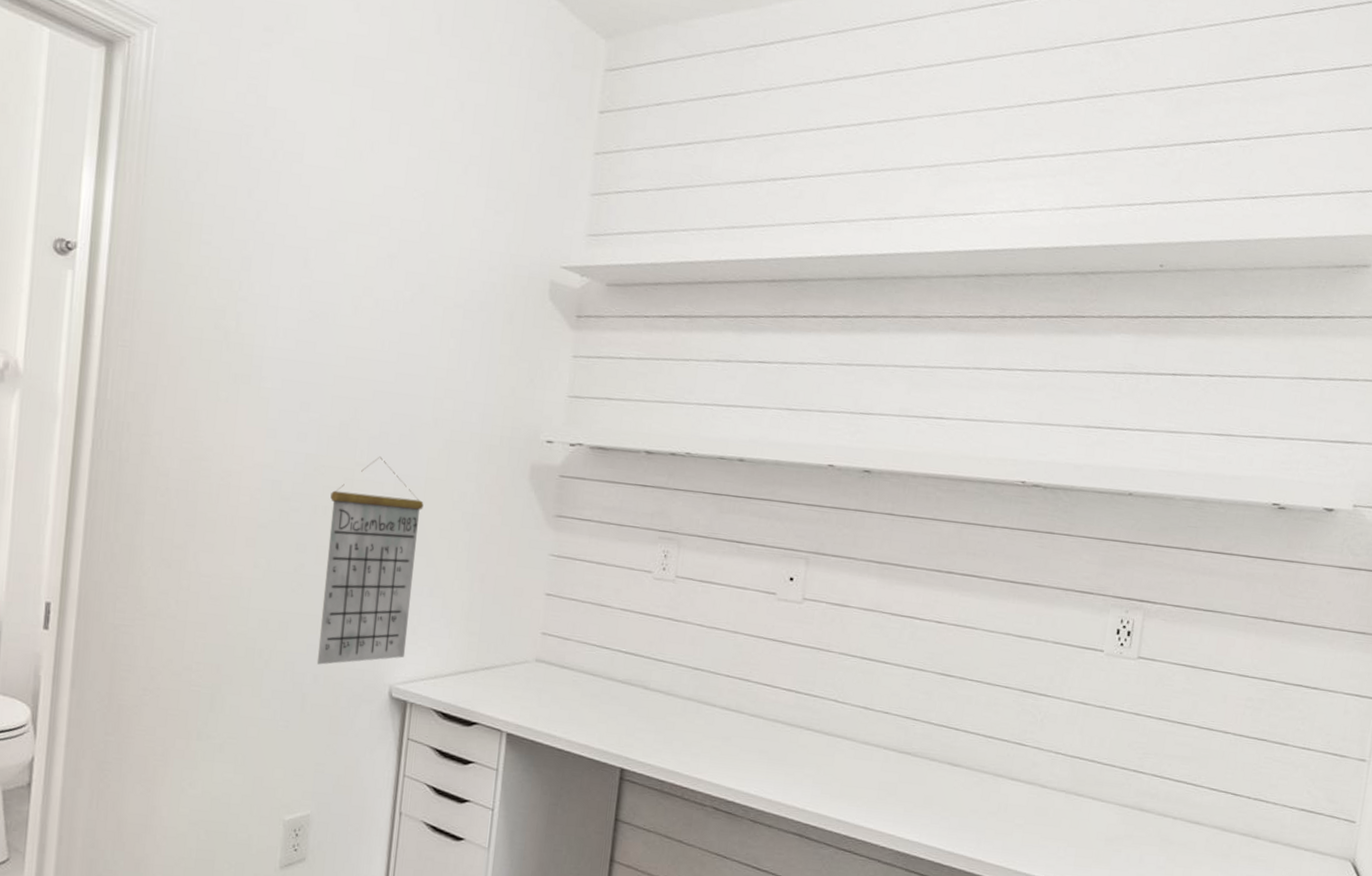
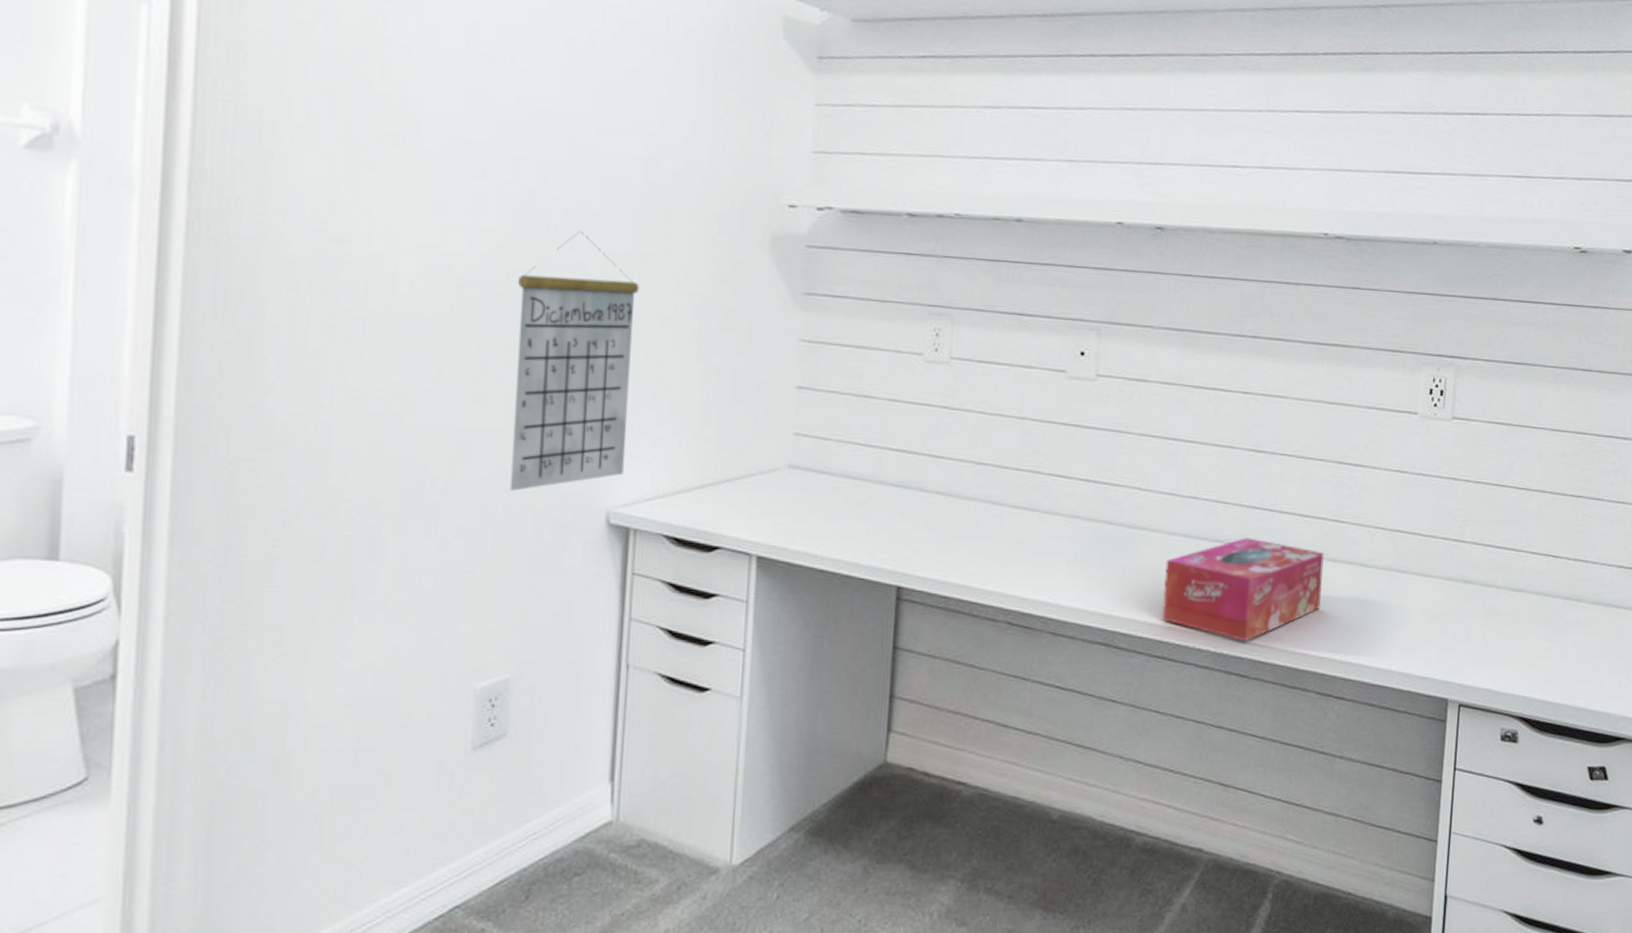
tissue box: none [850,752,1005,845] -> present [1162,538,1324,642]

